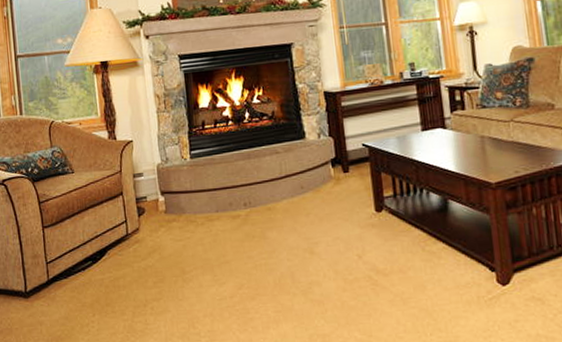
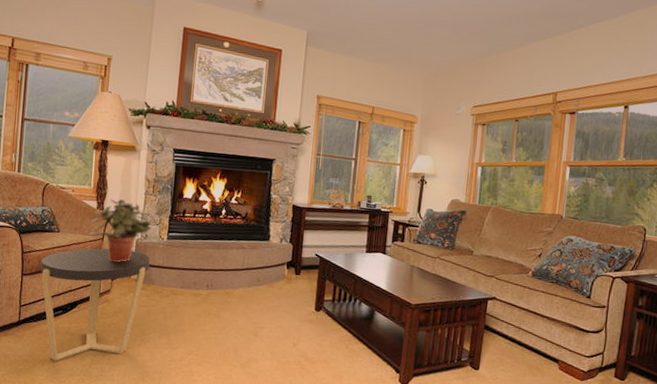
side table: none [59,178,177,320] -> present [40,248,150,361]
potted plant: none [101,123,171,195] -> present [89,199,152,262]

